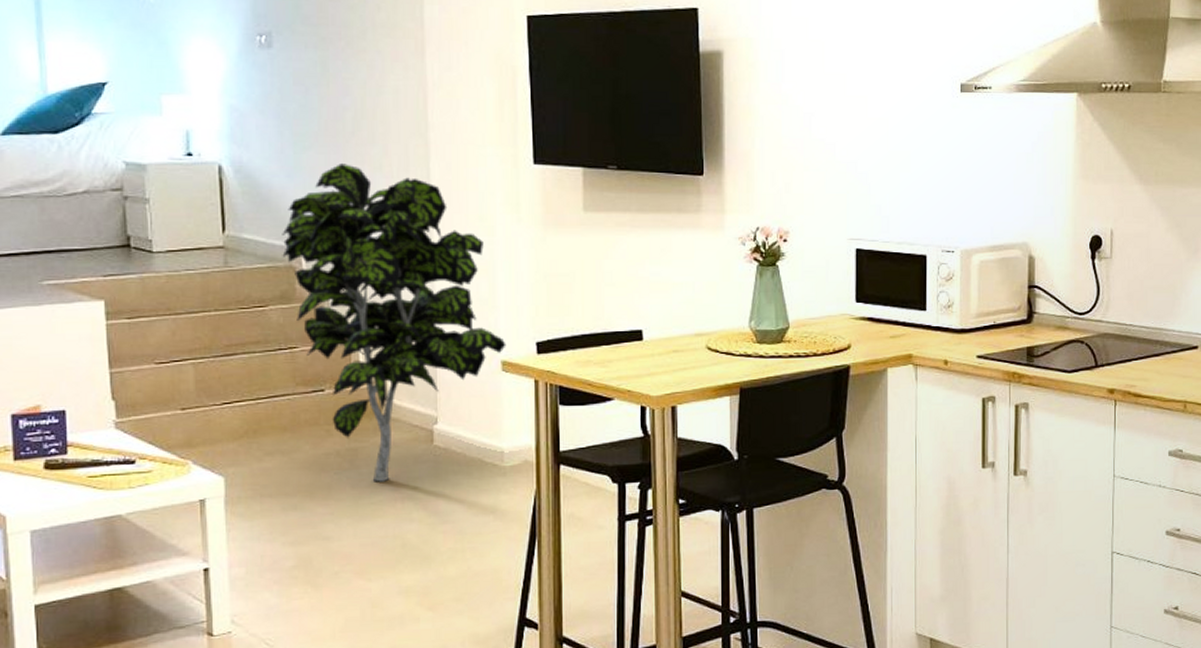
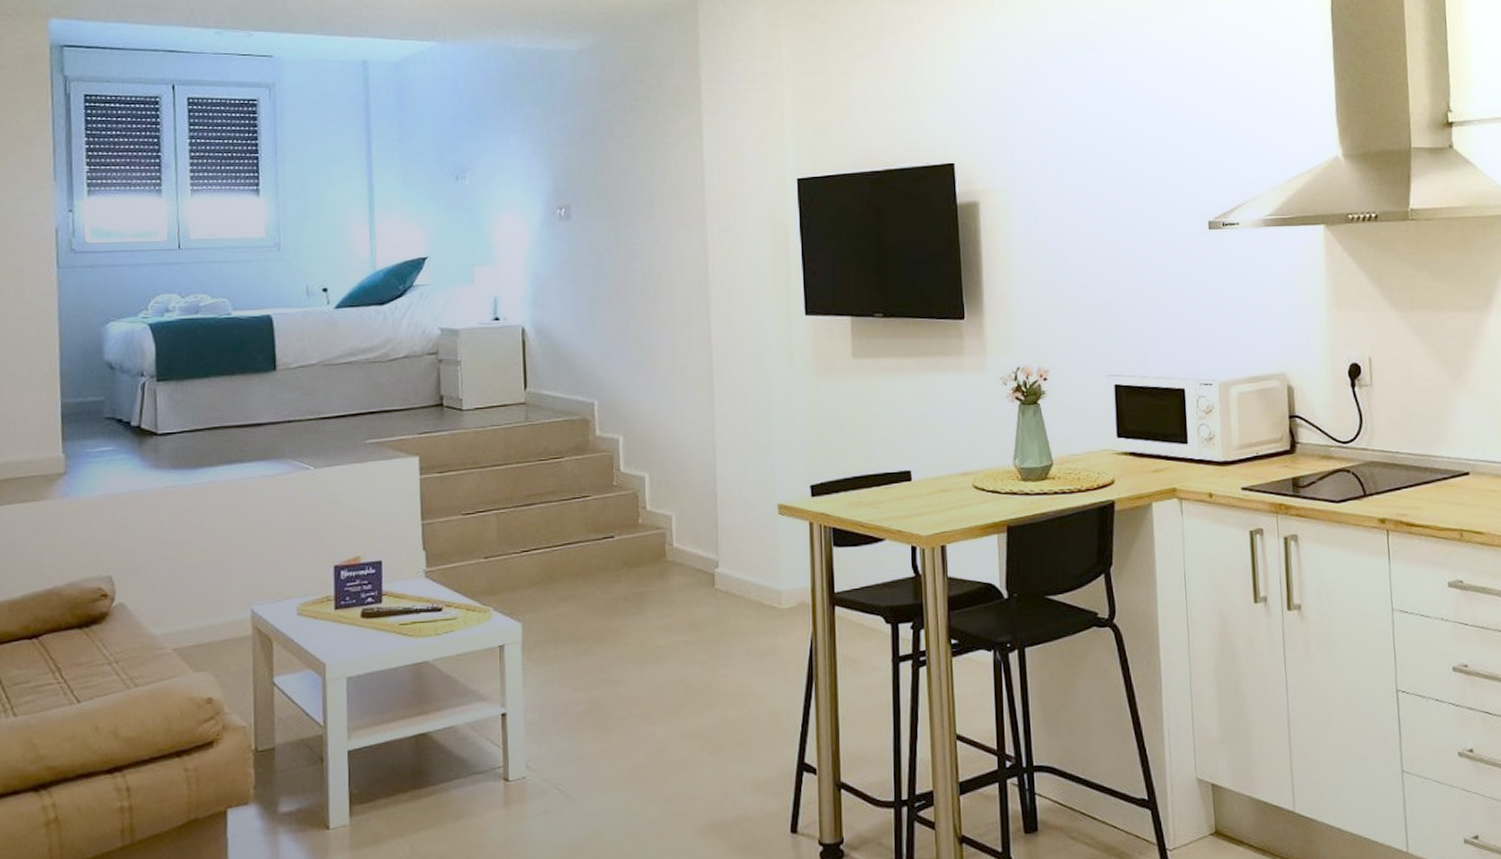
indoor plant: present [282,162,506,482] -> none [577,321,782,626]

